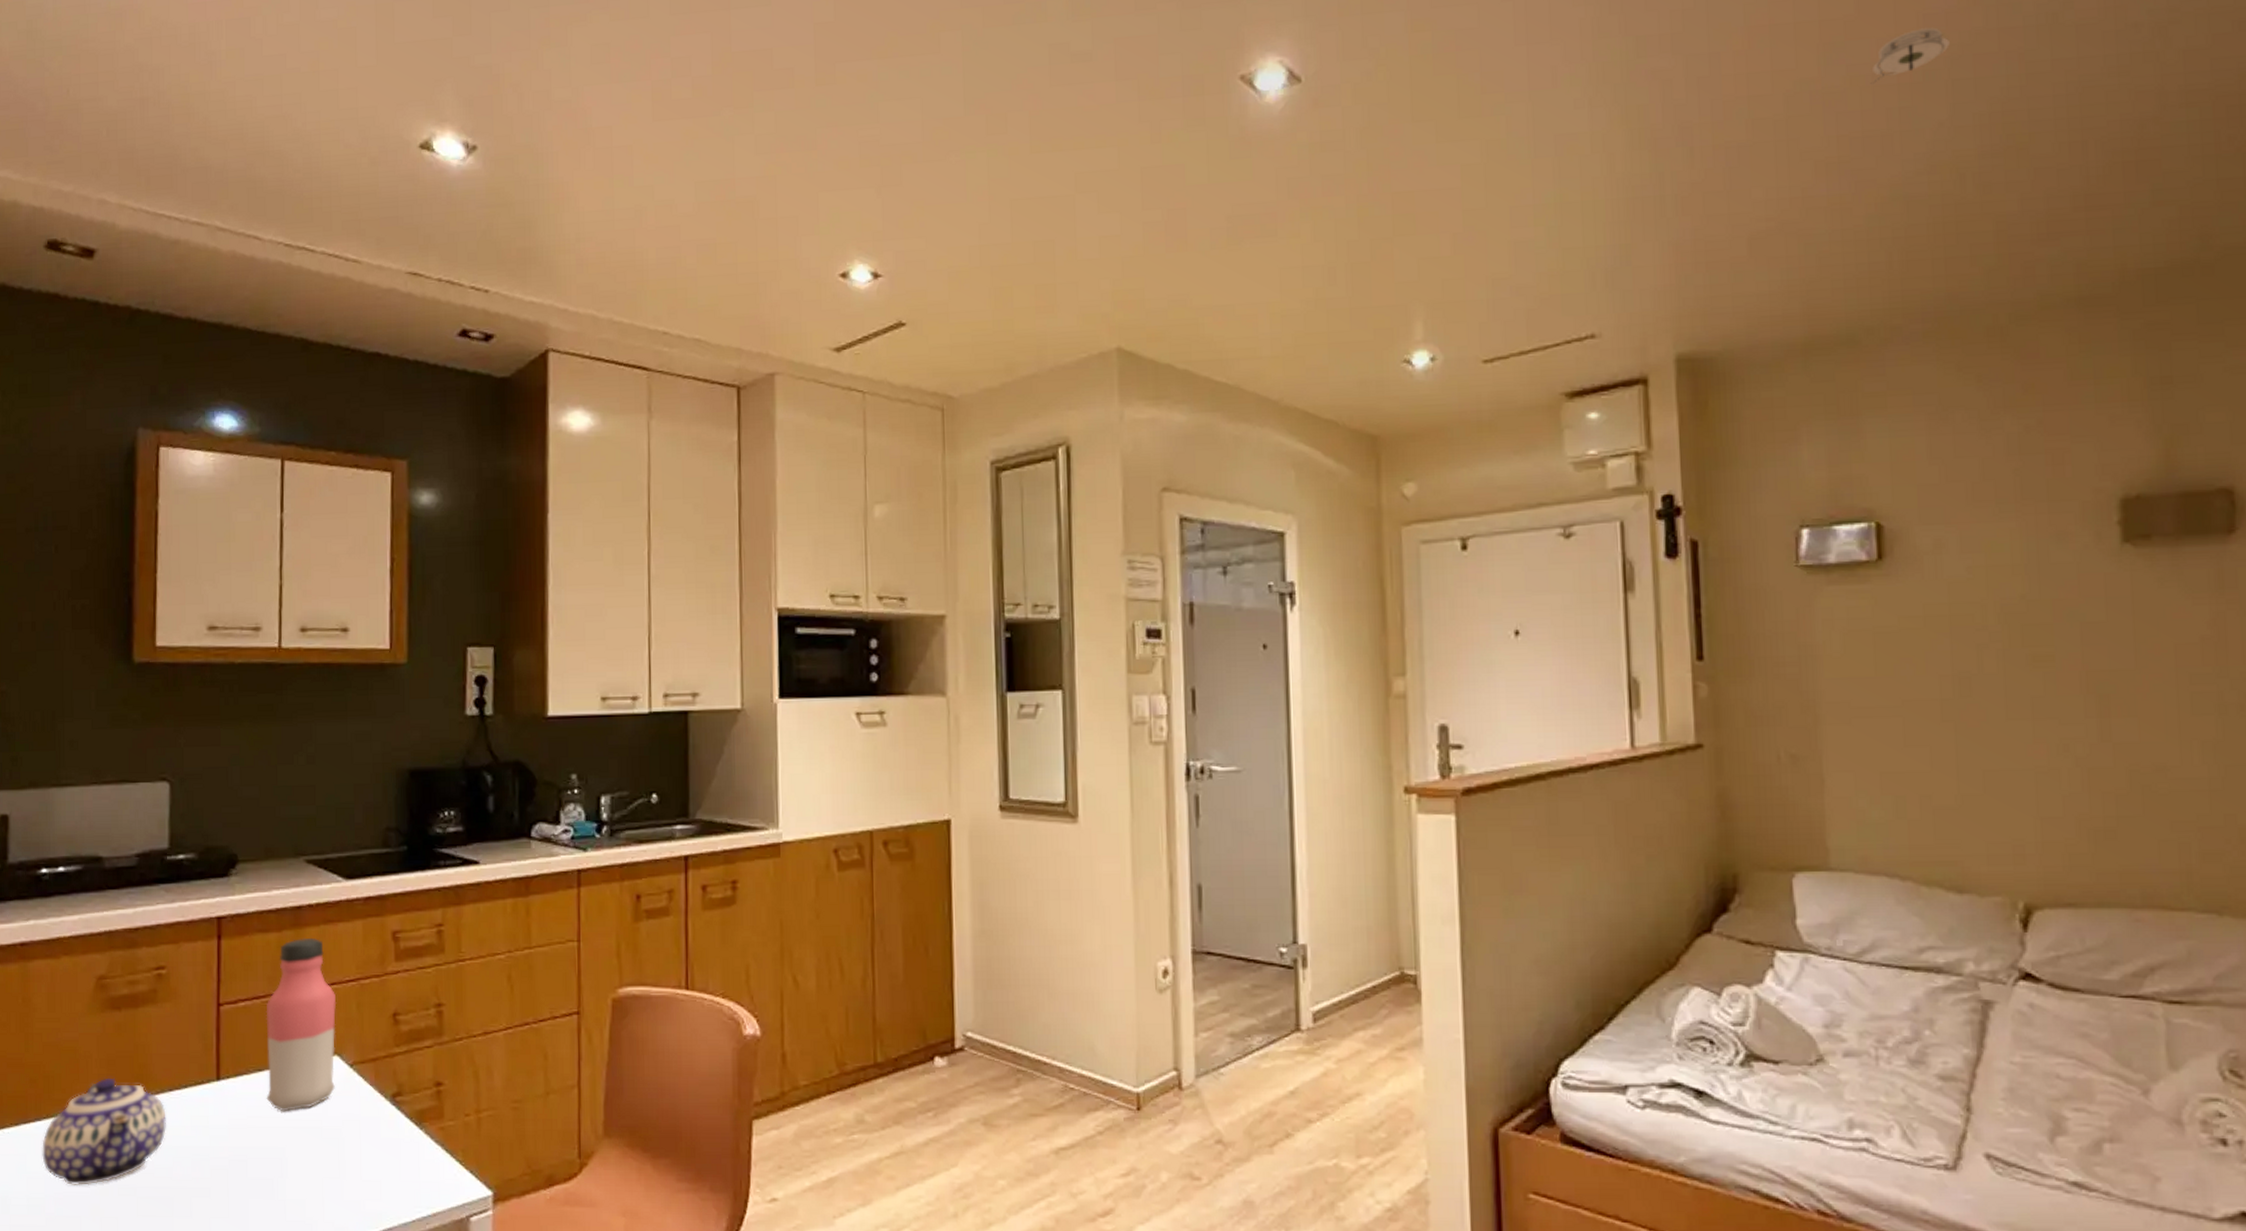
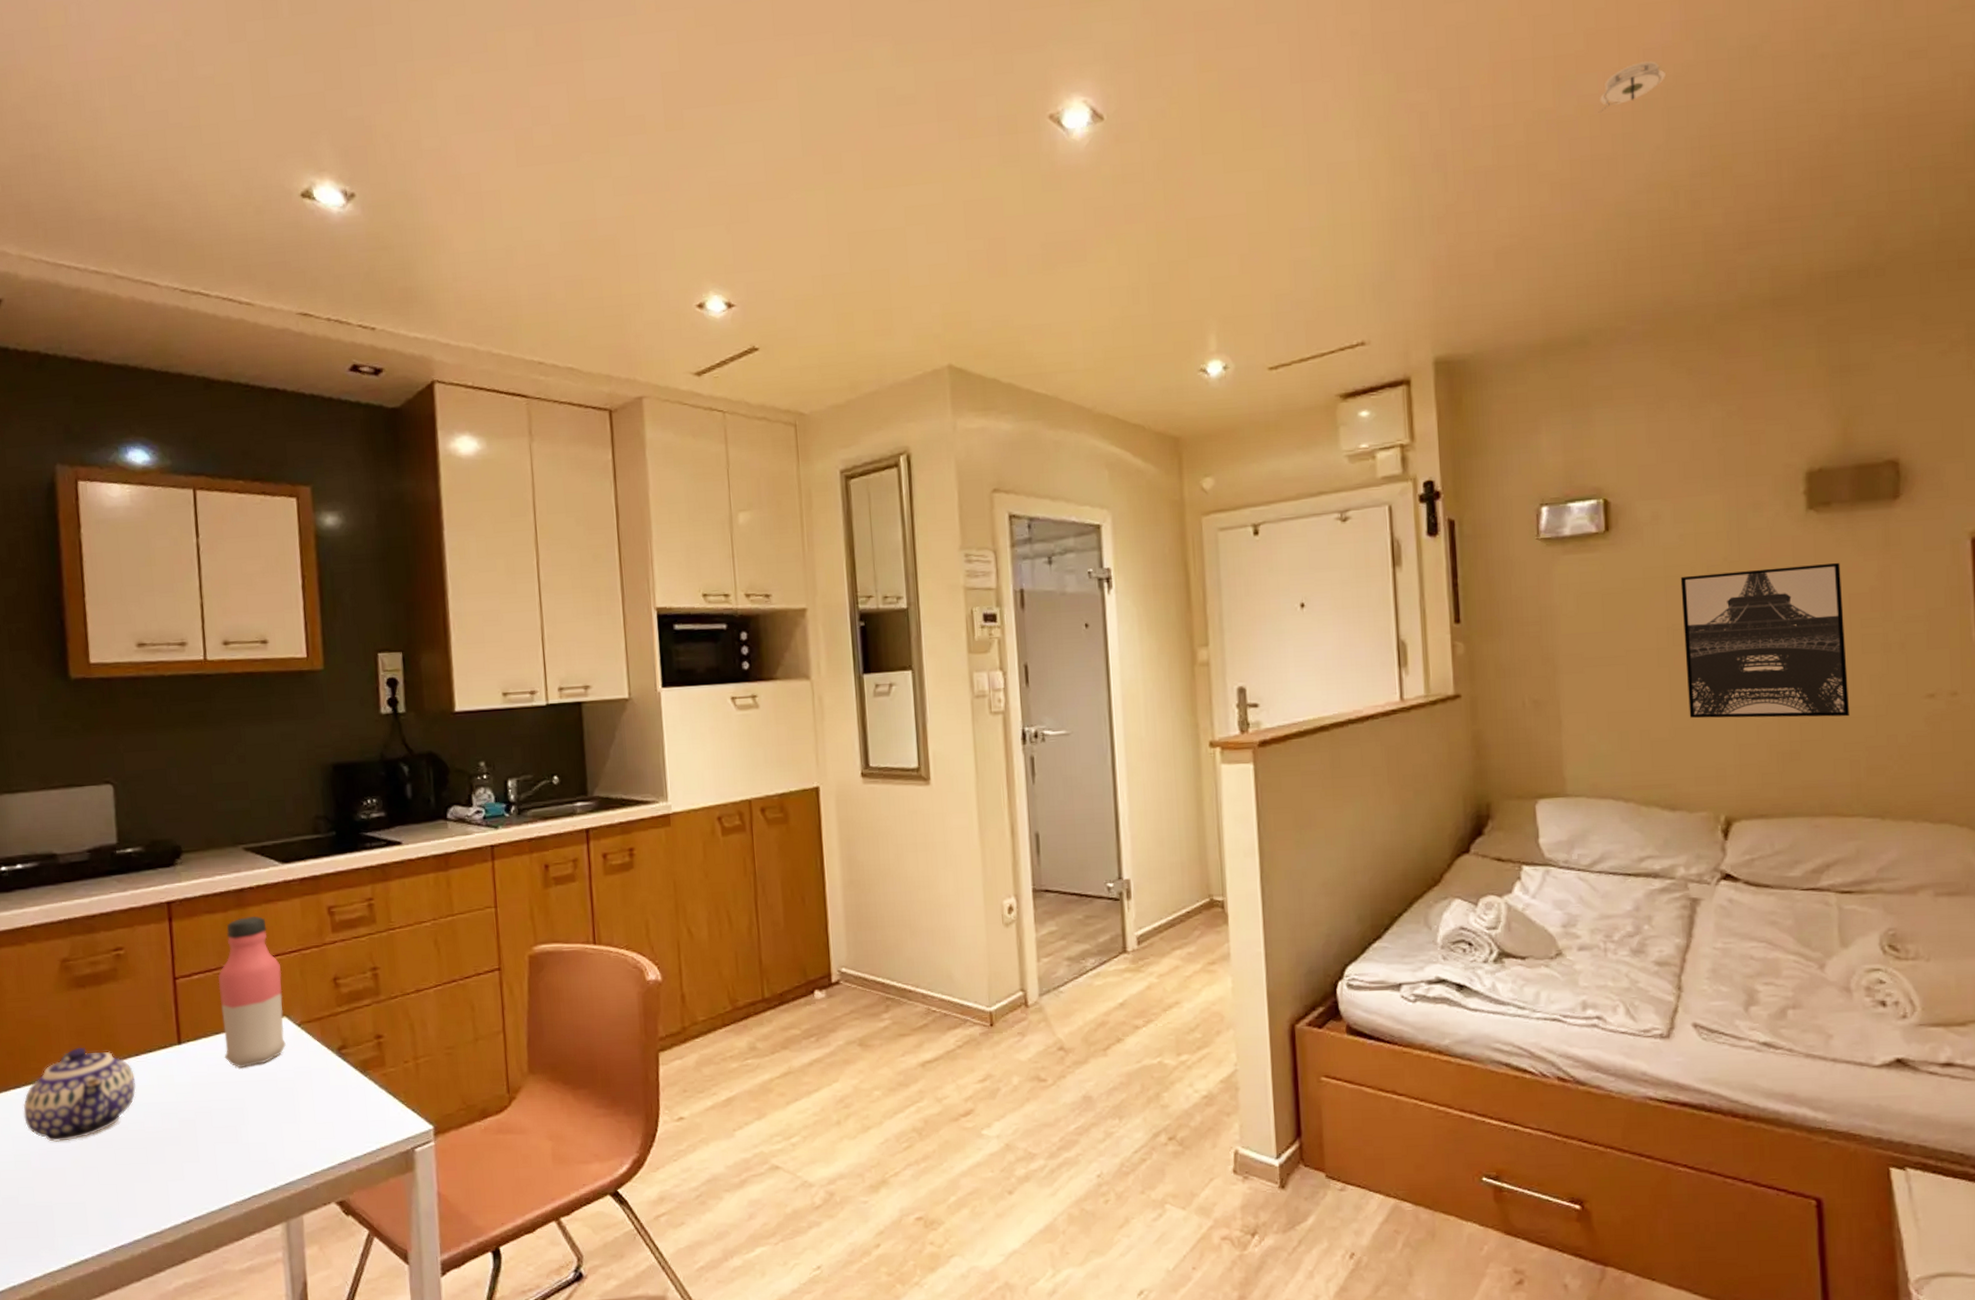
wall art: none [1968,605,2178,790] -> present [1680,562,1850,719]

